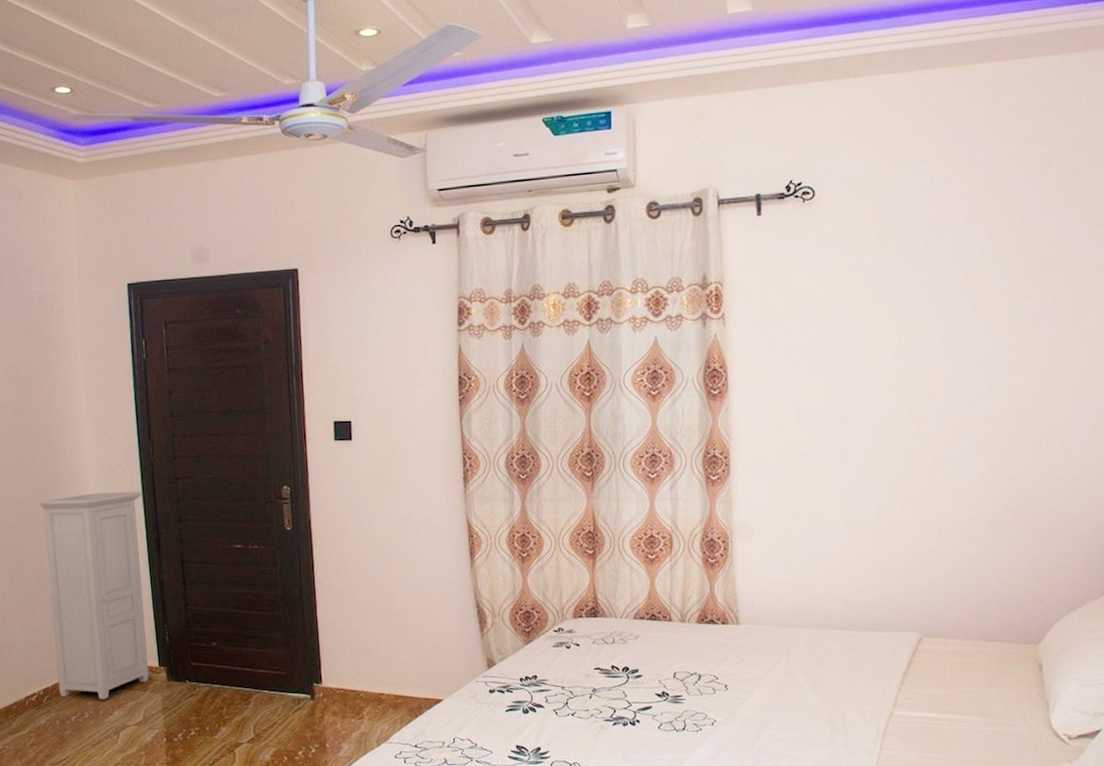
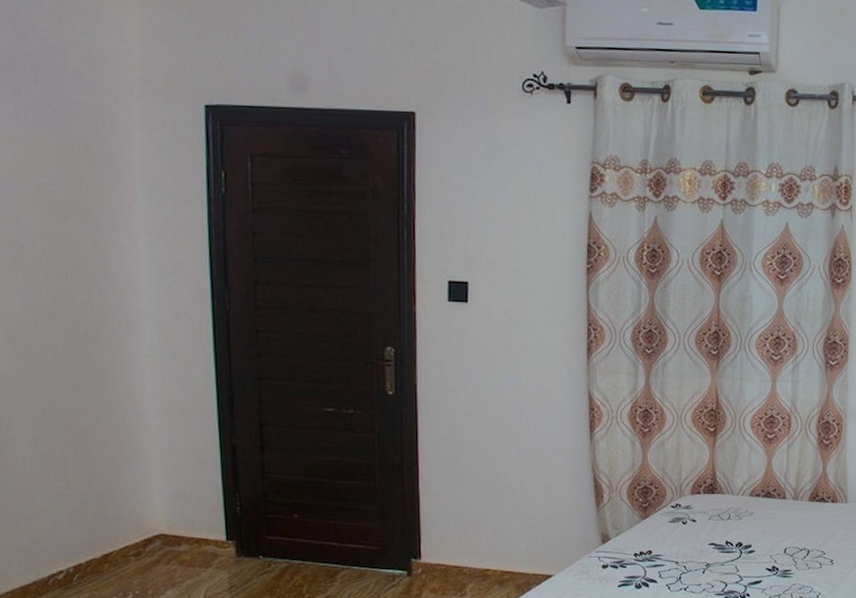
cabinet: present [38,491,149,700] -> none [76,342,215,578]

